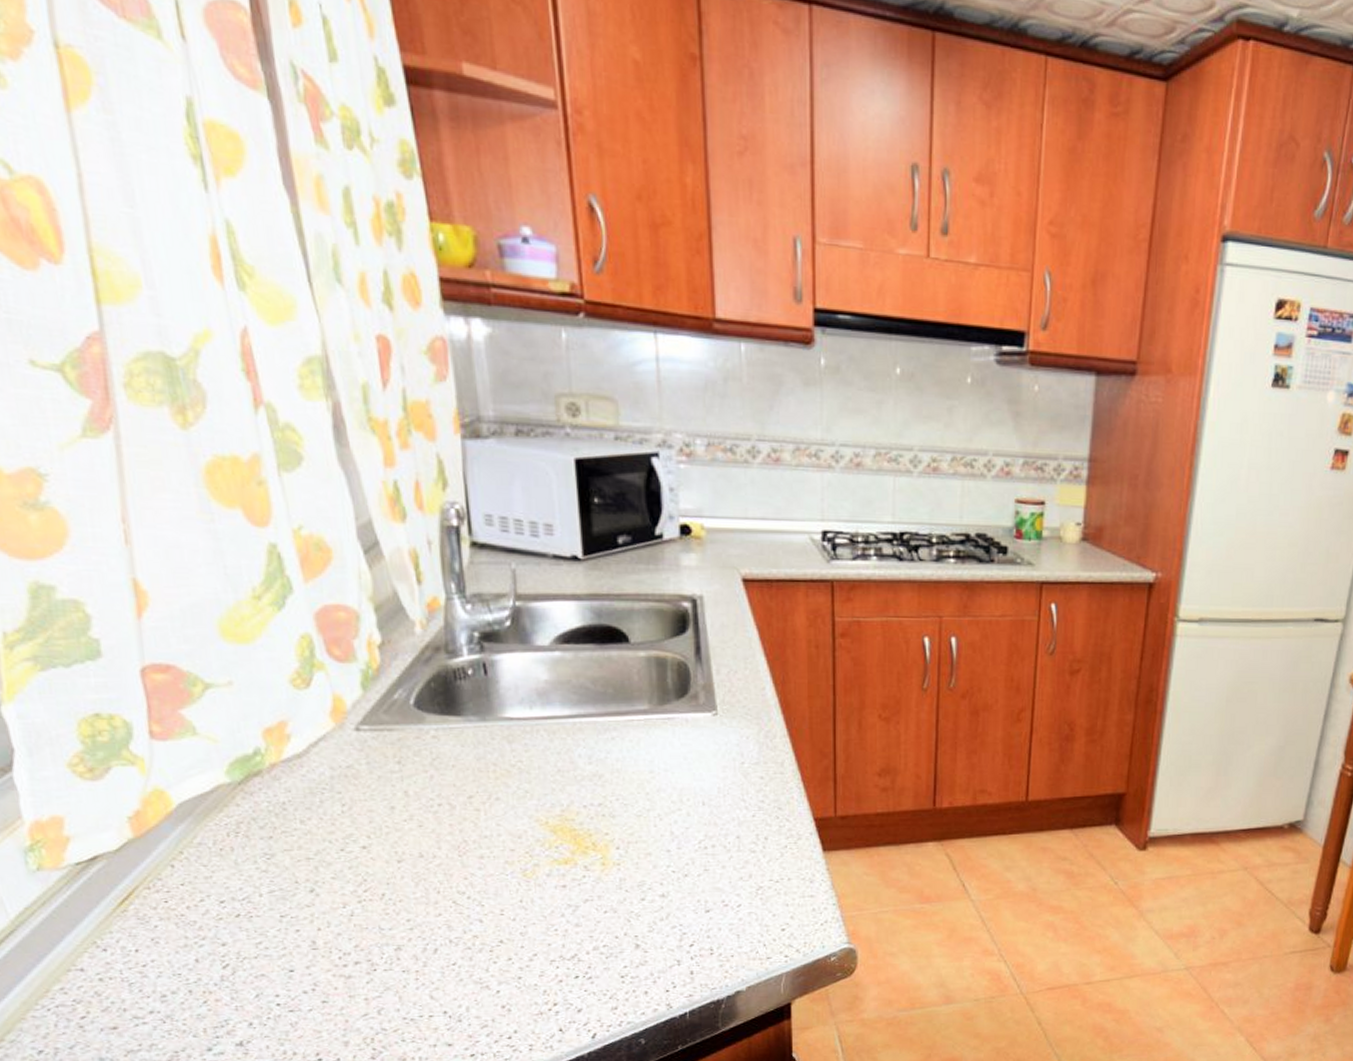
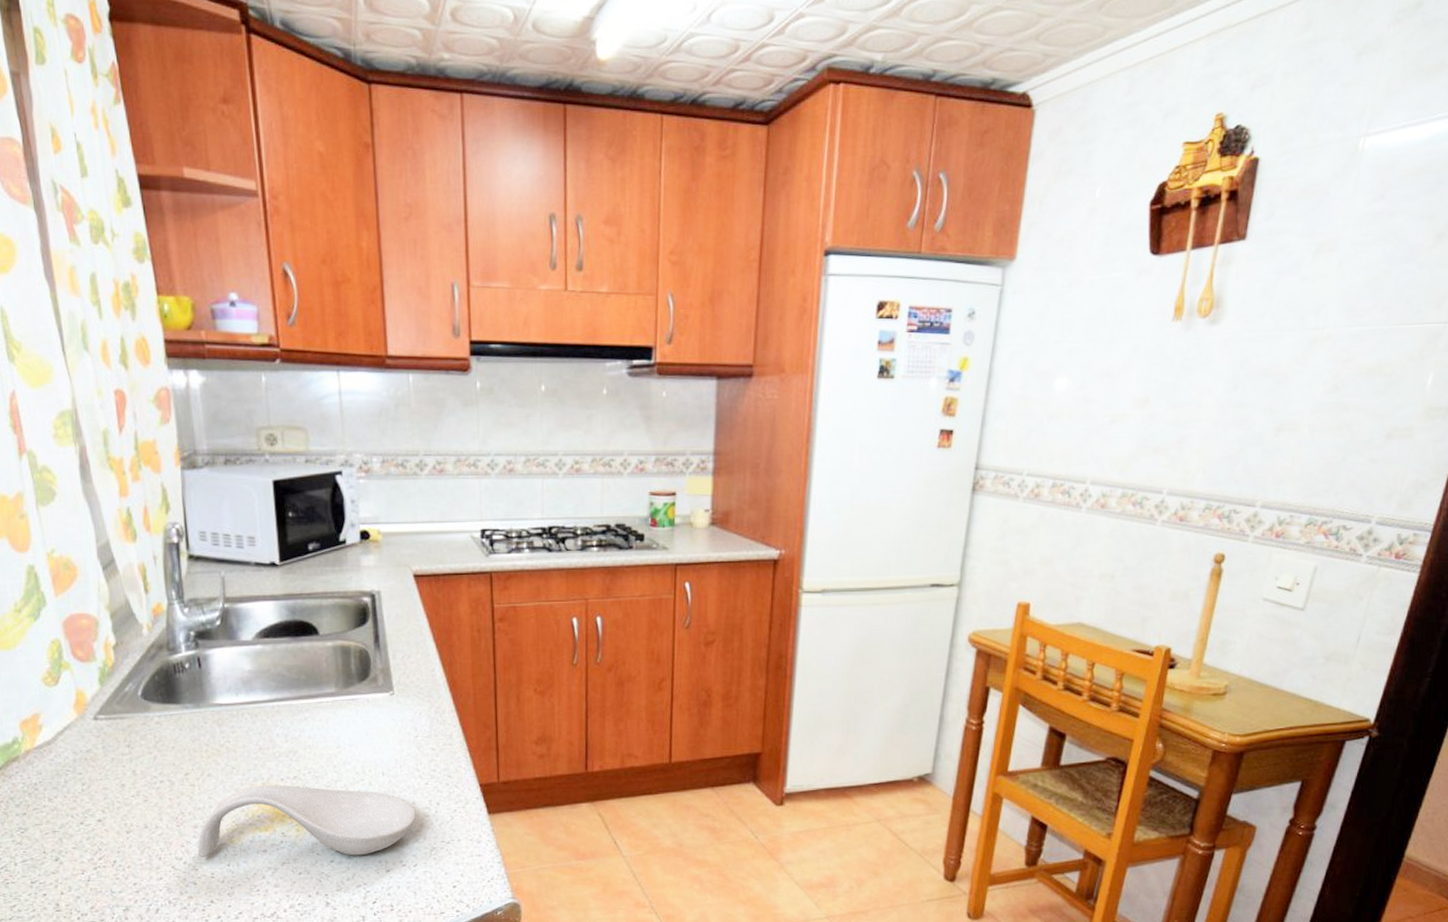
spoon rest: none [483,812,742,894] -> present [197,784,417,858]

